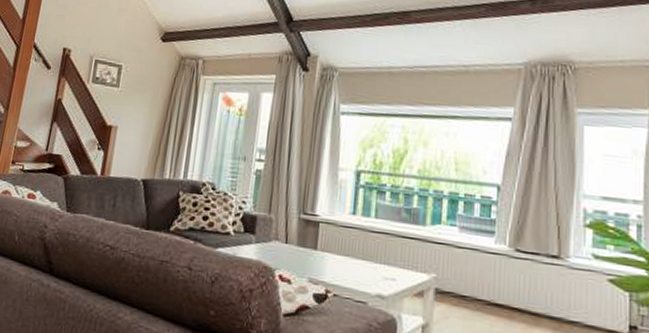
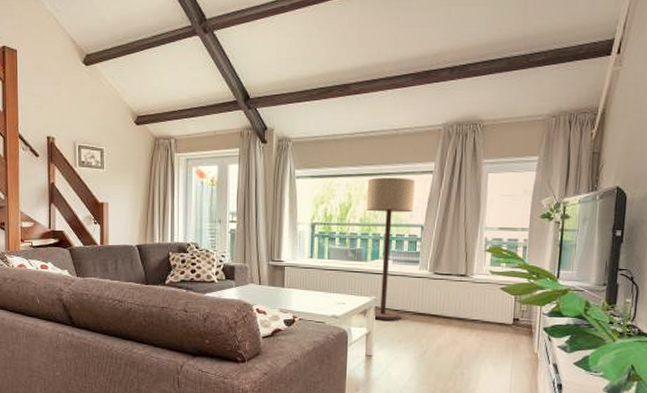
floor lamp: none [420,120,489,311] -> present [364,177,415,321]

